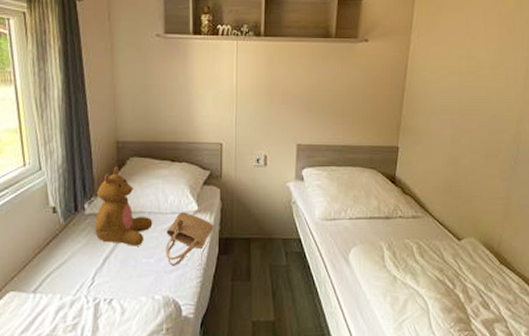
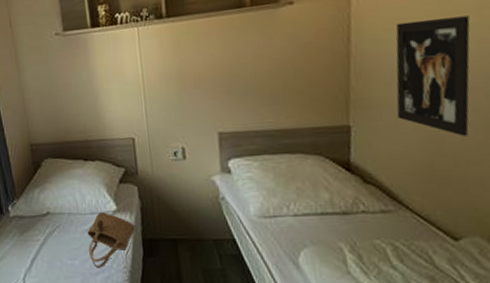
teddy bear: present [95,166,153,246] -> none [18,168,73,248]
wall art: none [431,69,485,161] -> present [395,16,471,136]

